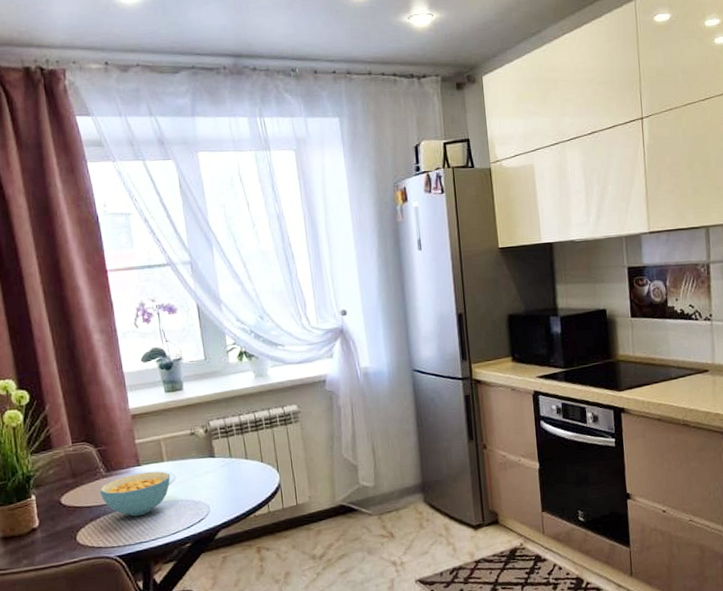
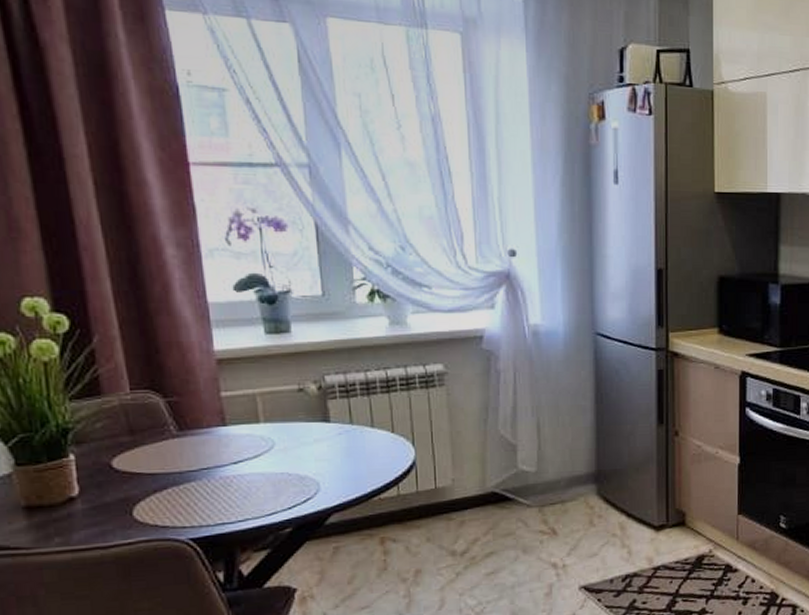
cereal bowl: present [99,471,171,517] -> none [167,434,268,490]

